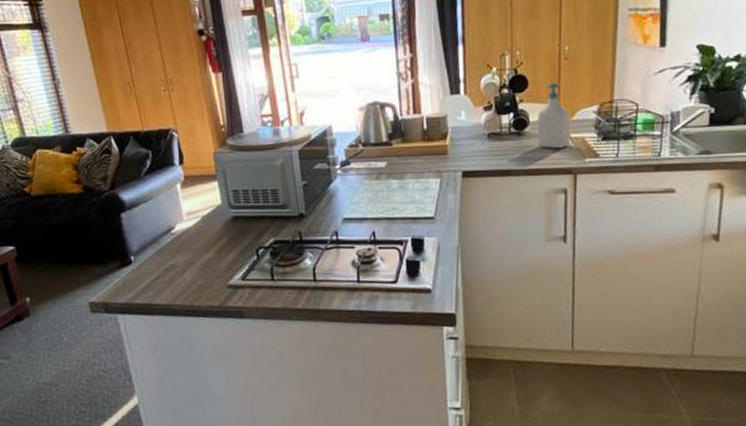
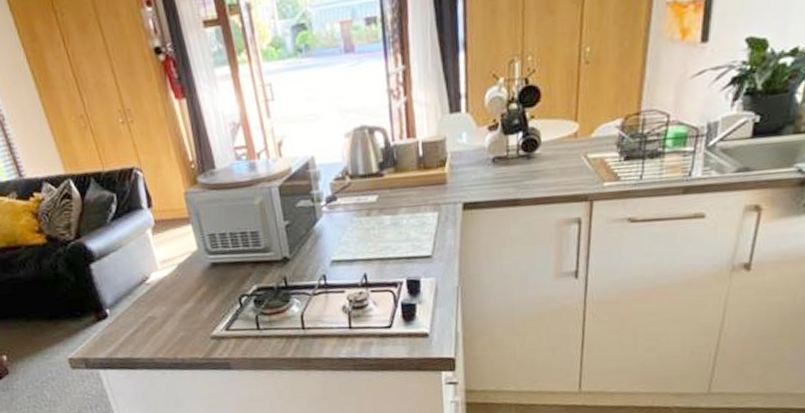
soap bottle: present [537,83,570,149] -> none [549,93,589,172]

